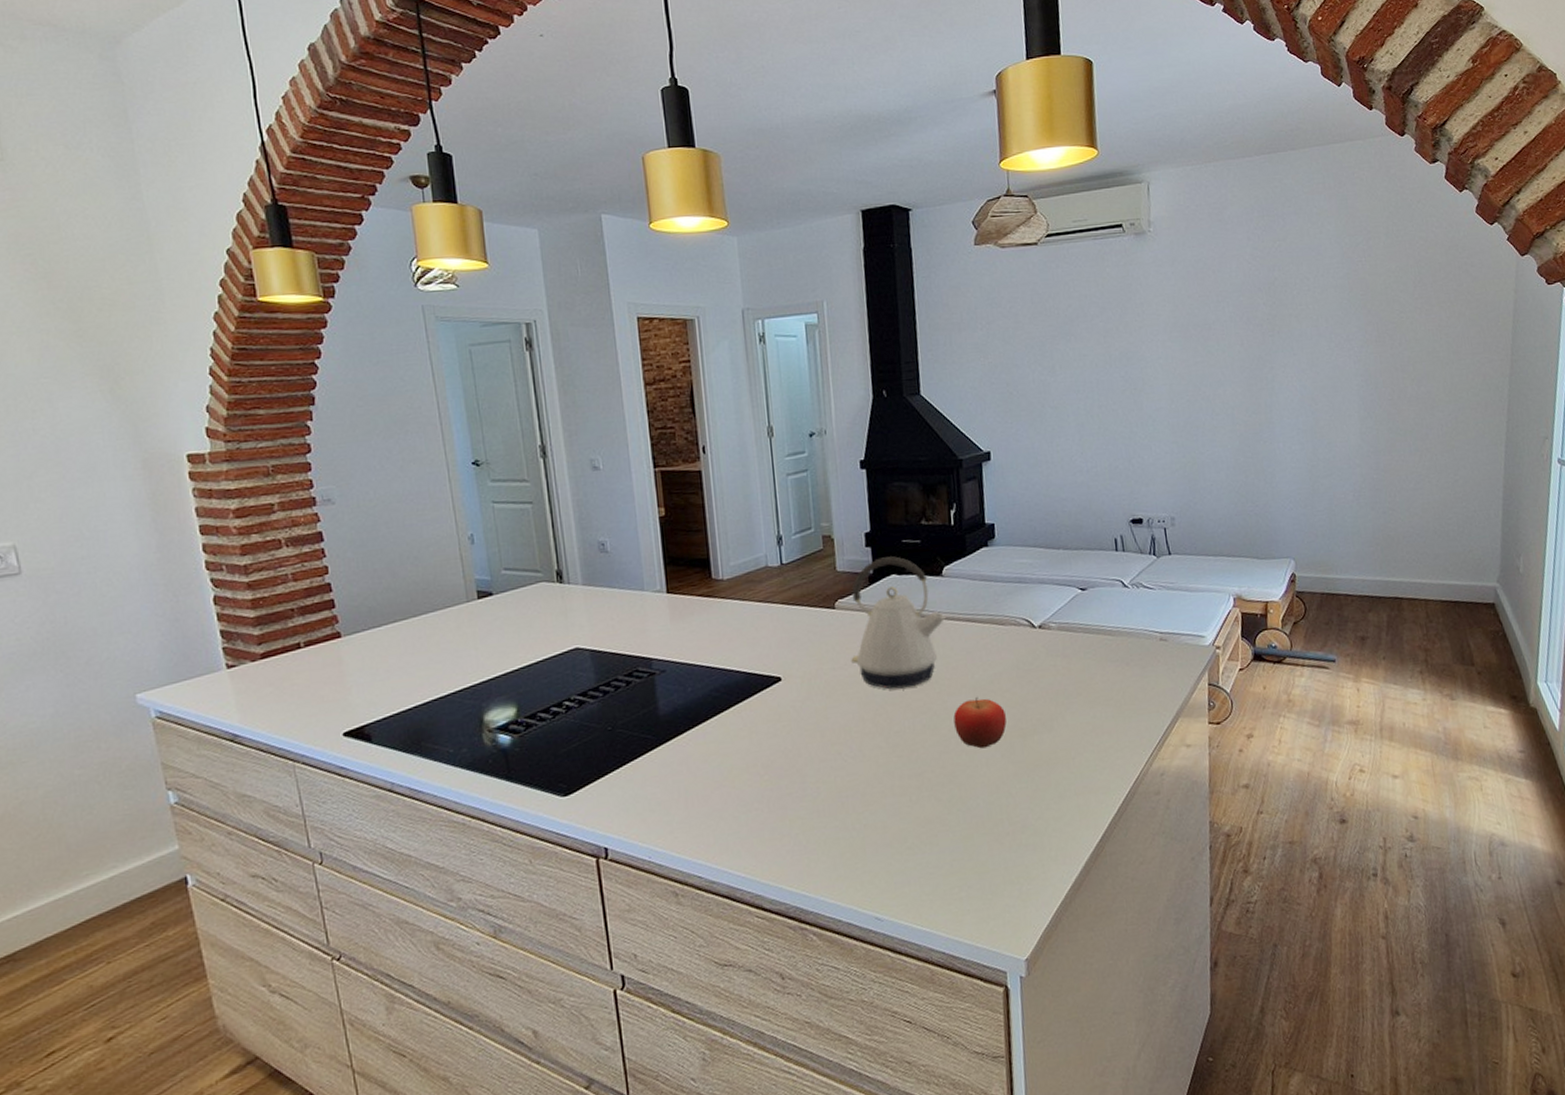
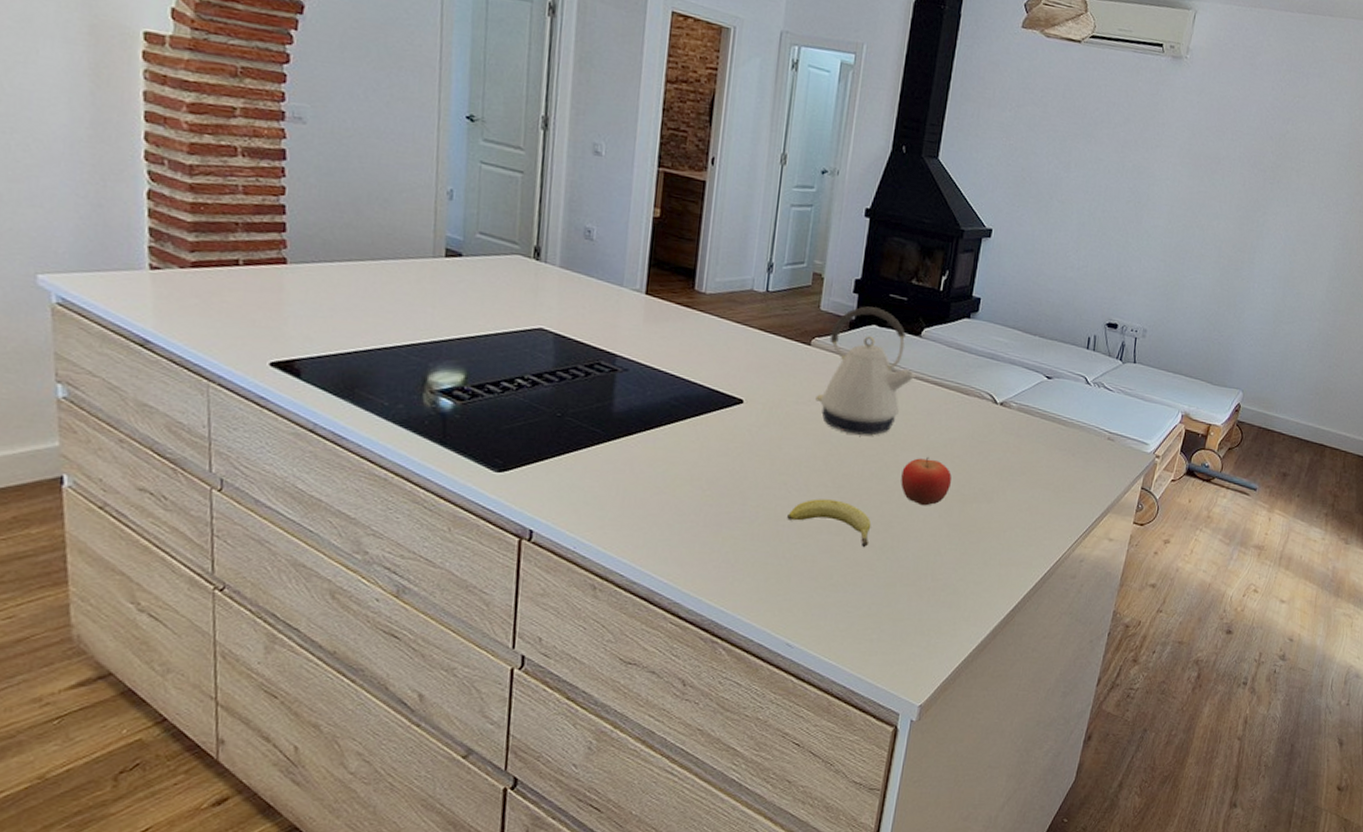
fruit: none [848,759,935,804] -> present [787,499,872,548]

